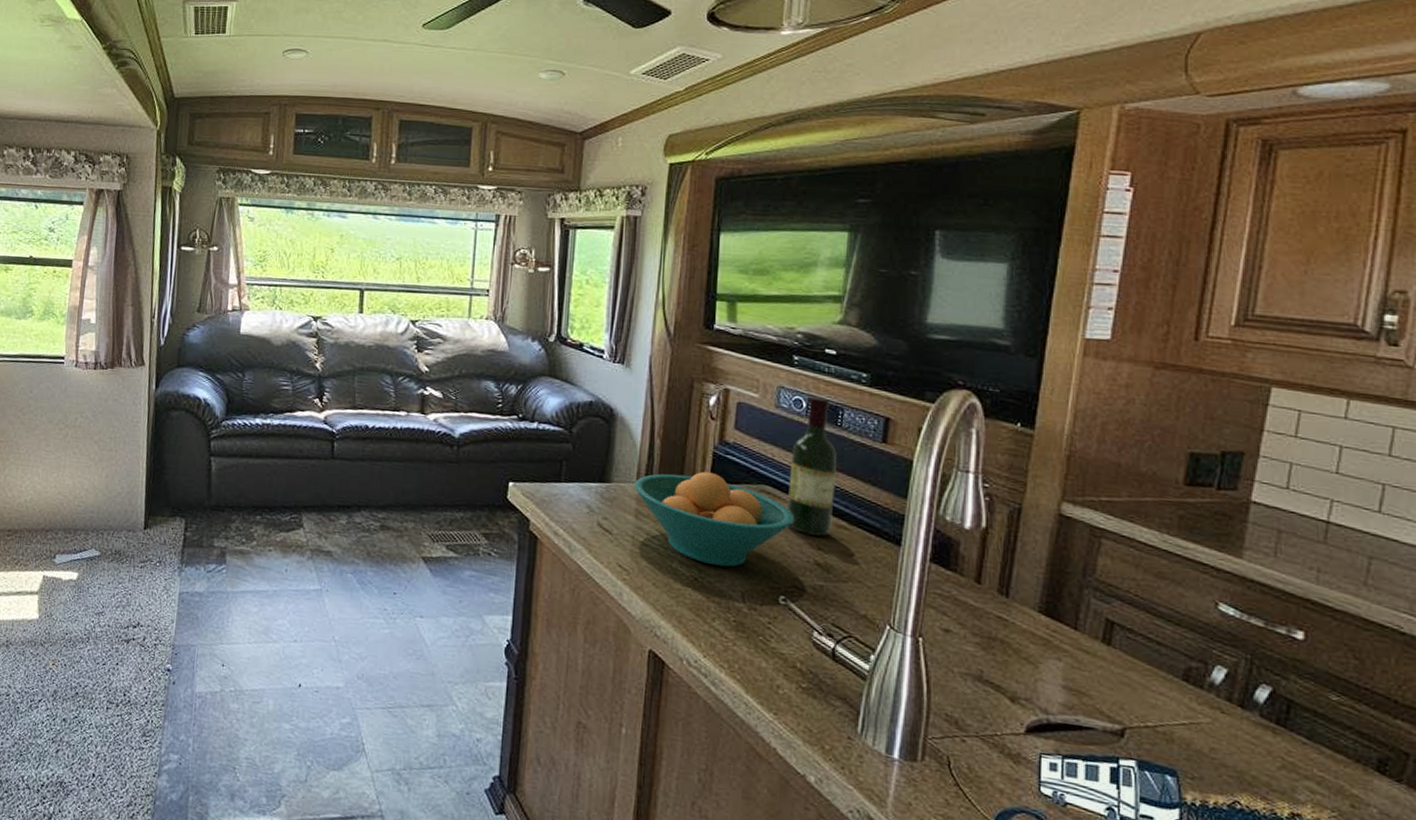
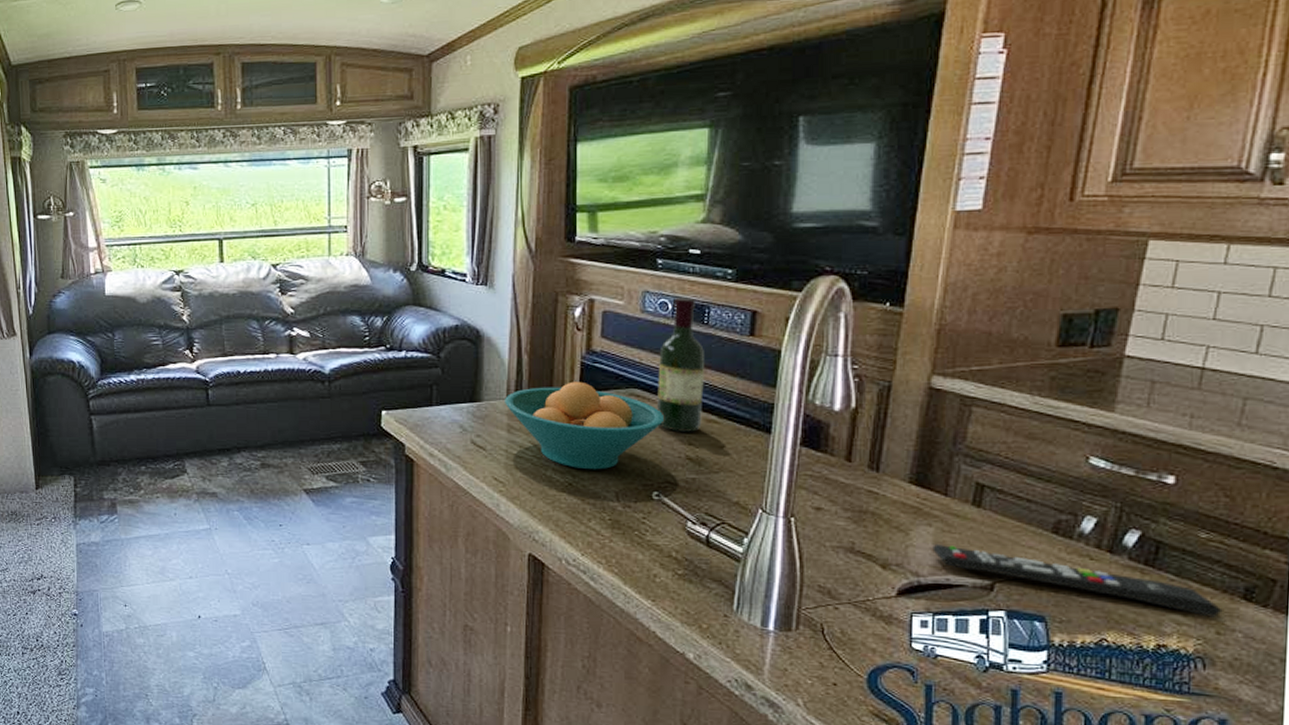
remote control: none [1062,680,1356,788] -> present [932,543,1223,617]

